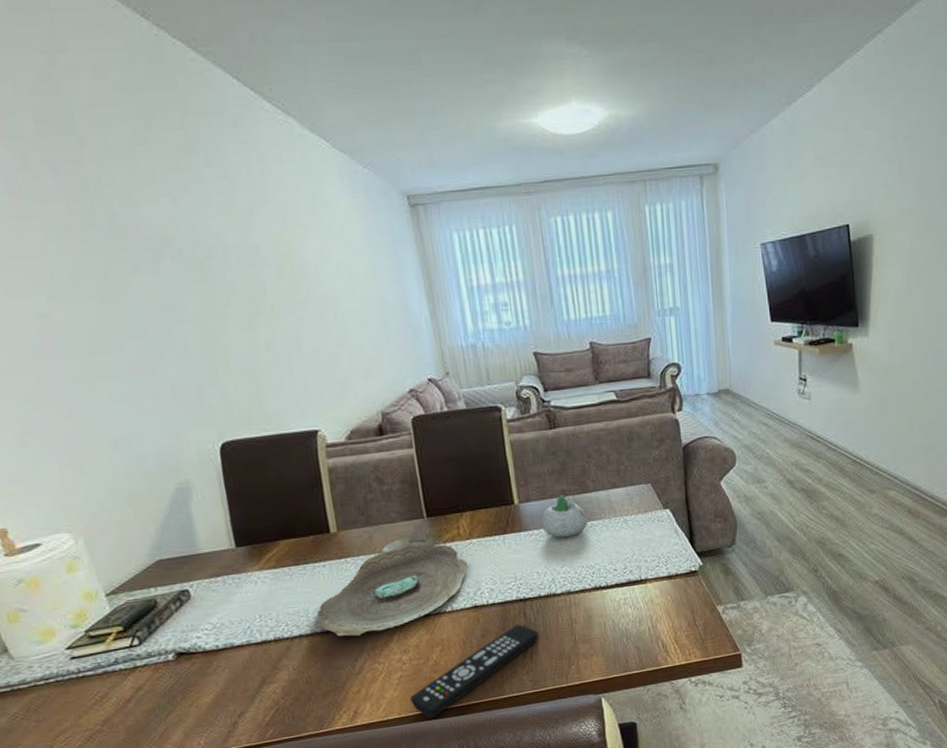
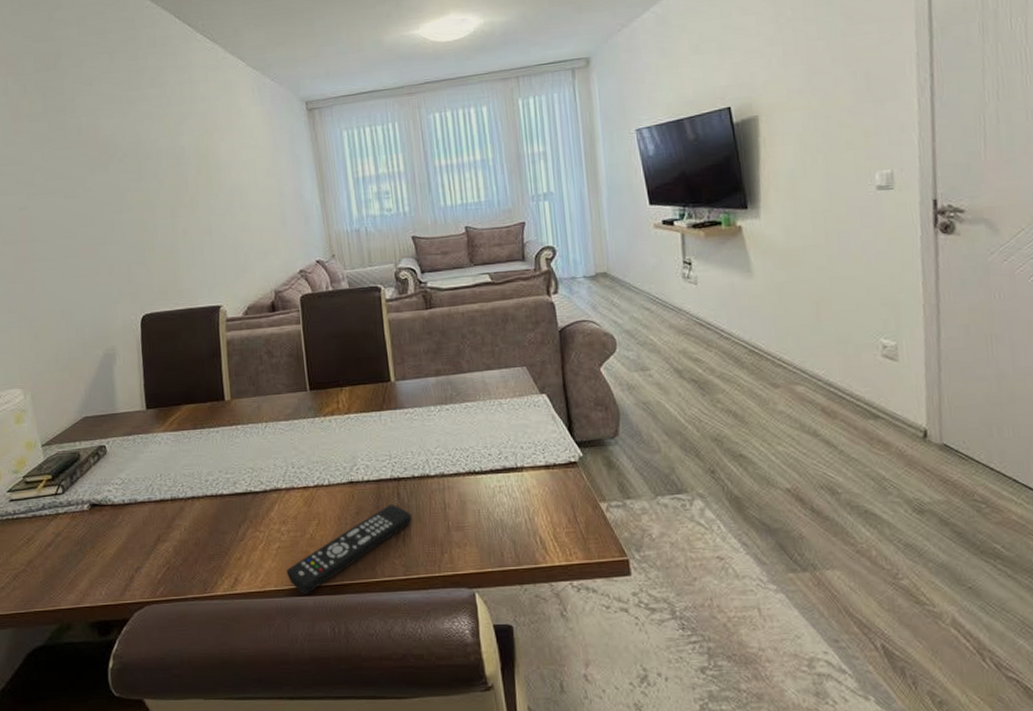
decorative bowl: present [316,539,469,637] -> none [207,410,346,503]
succulent planter: present [542,495,588,538] -> none [417,374,462,417]

